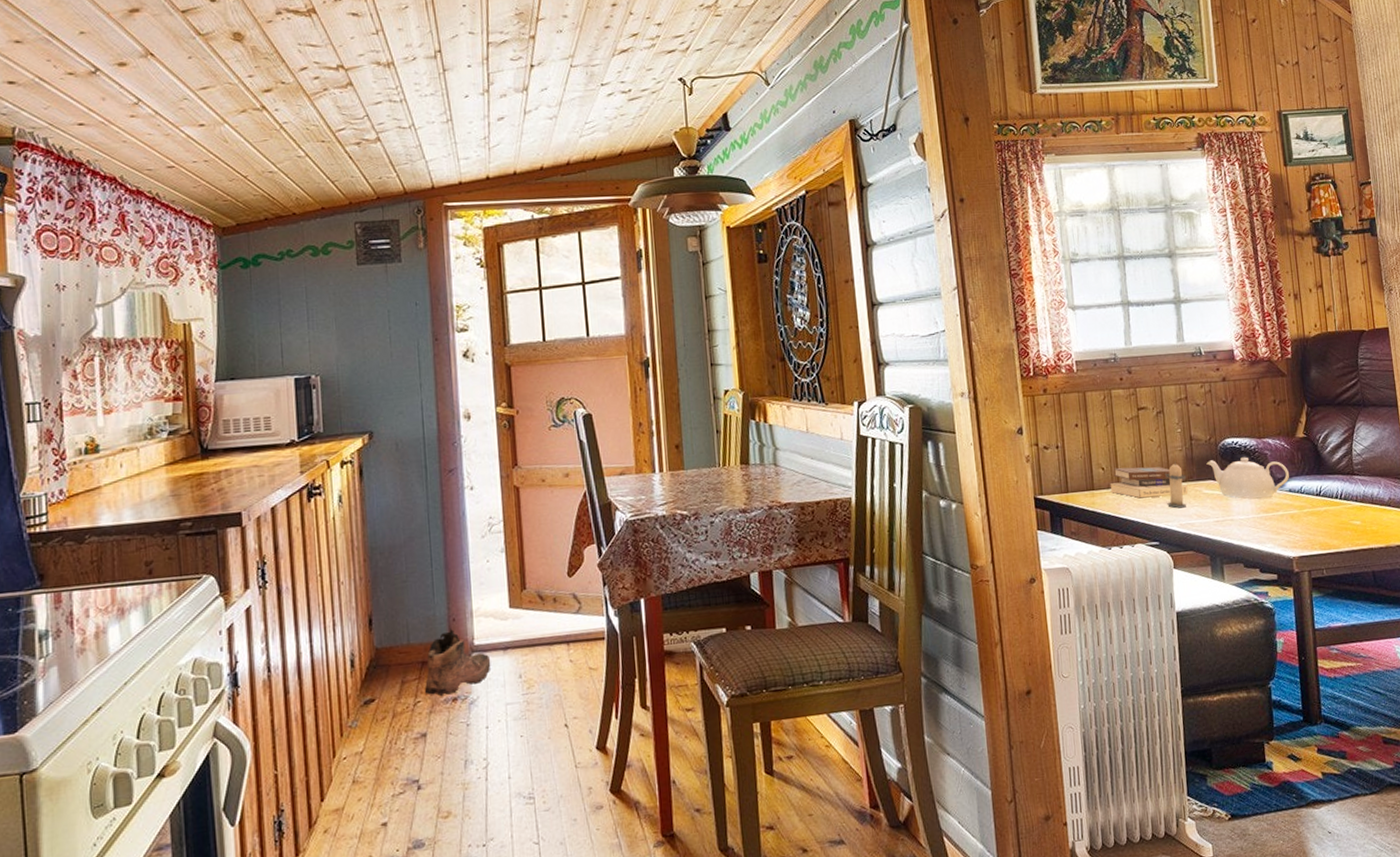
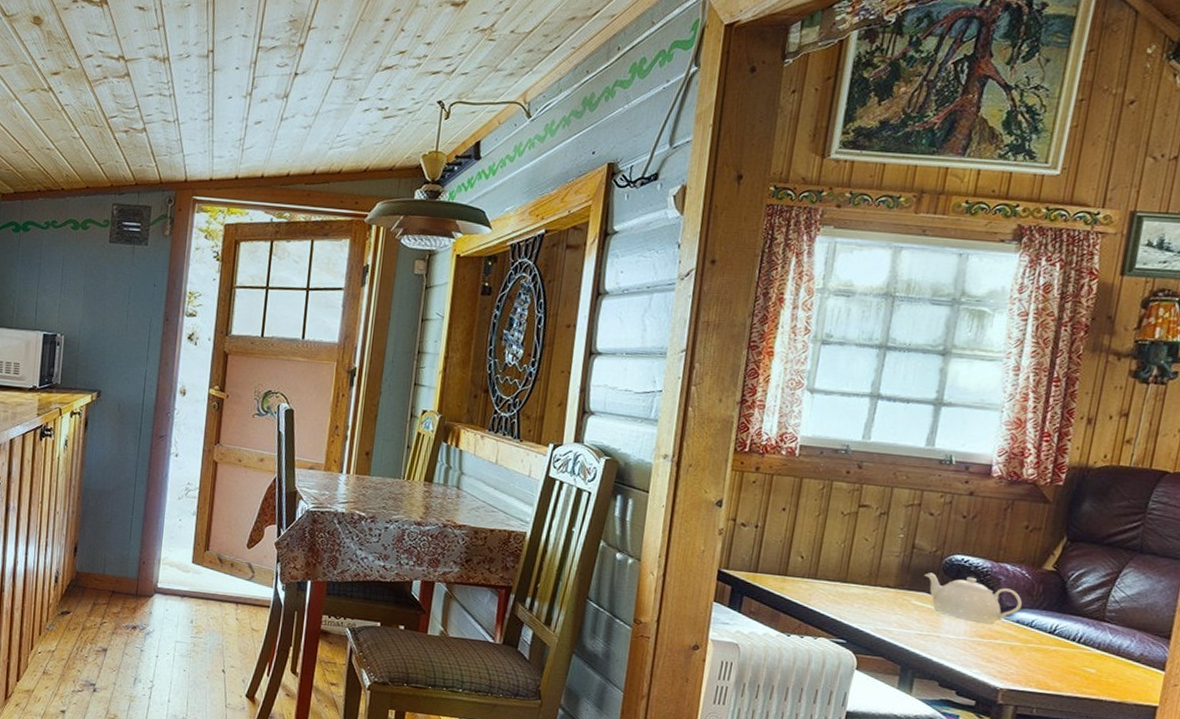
boot: present [424,628,491,696] -> none [110,569,169,622]
books: present [1110,466,1188,499] -> none [804,558,896,601]
candle: present [1164,461,1187,509] -> none [865,566,897,614]

